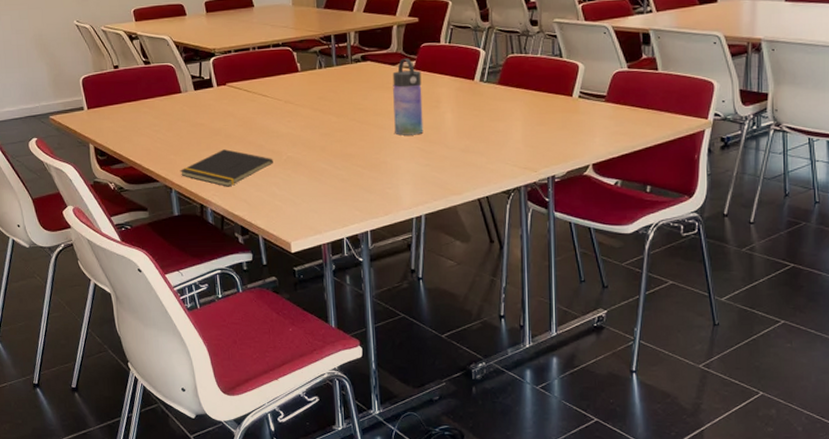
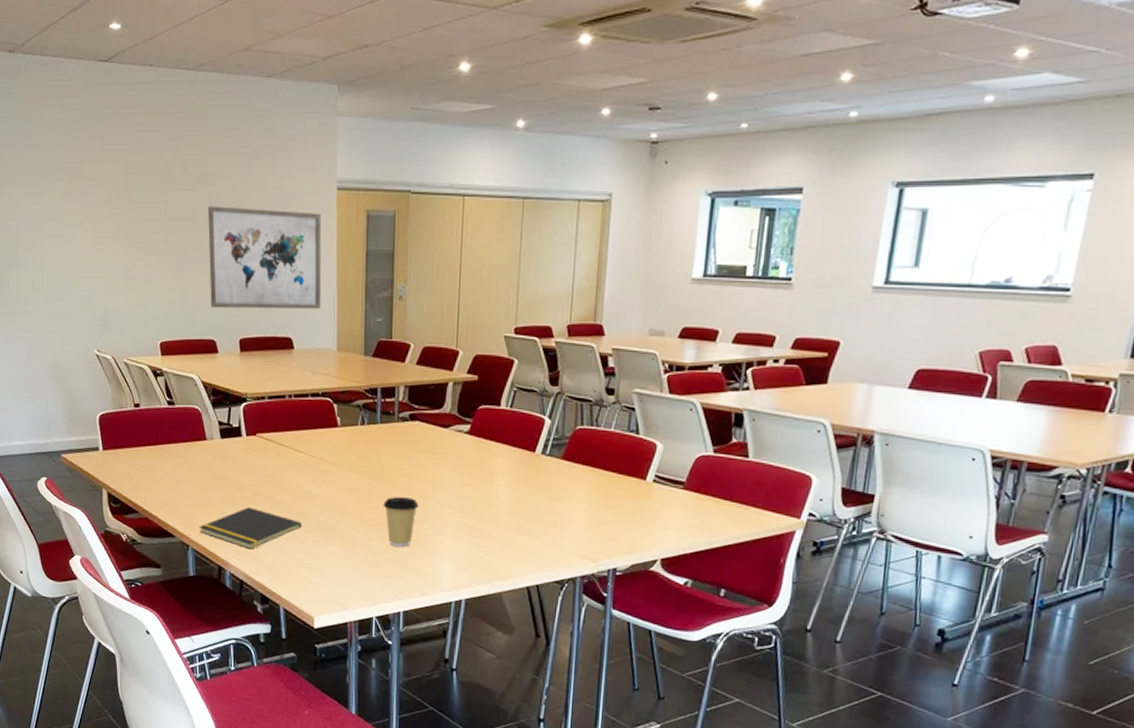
coffee cup: none [344,129,376,173] -> present [383,497,419,547]
water bottle: present [392,58,424,136] -> none [440,420,476,509]

